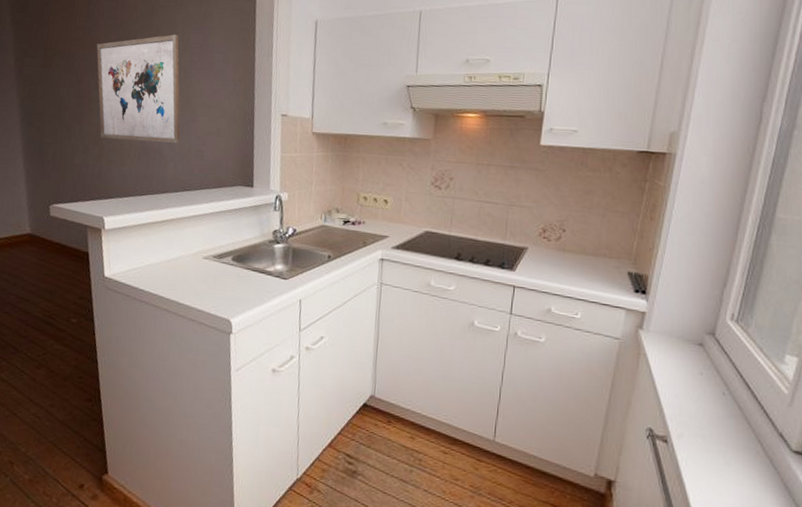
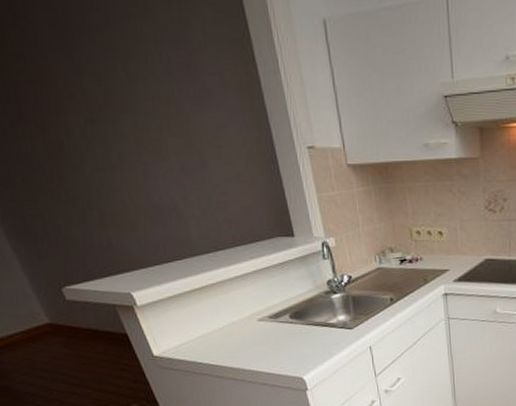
wall art: present [96,34,180,143] -> none [48,54,195,201]

